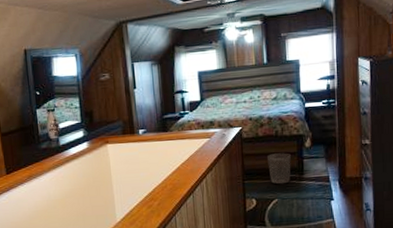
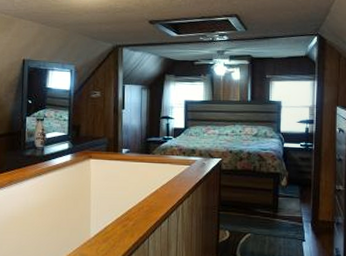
wastebasket: present [267,153,291,184] -> none [244,188,267,220]

